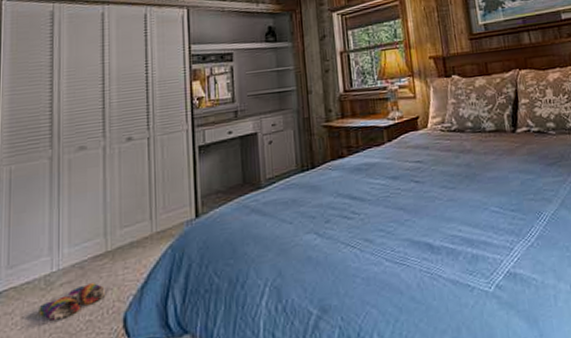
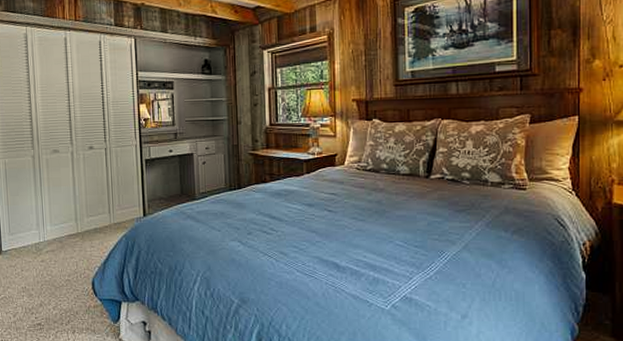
slippers: present [39,283,105,321] -> none [33,254,78,276]

